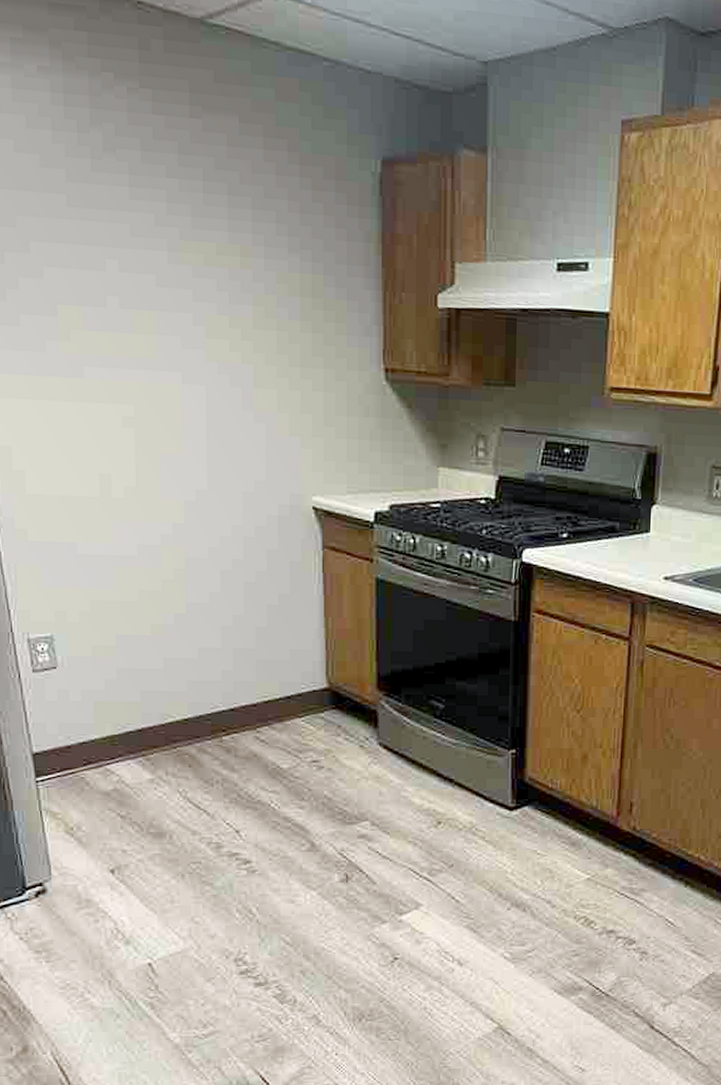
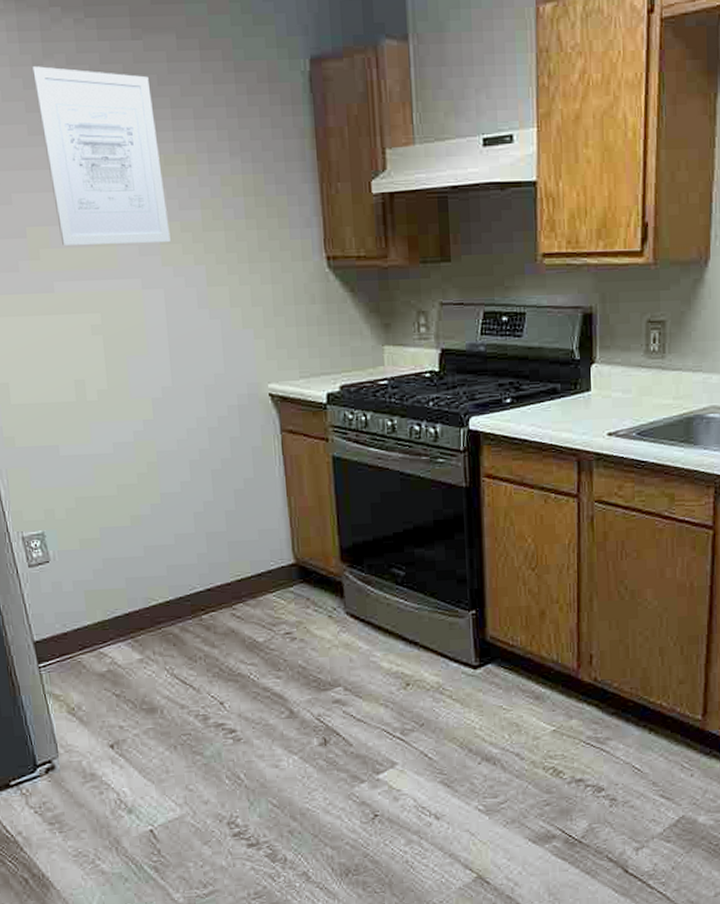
wall art: none [76,133,217,337] -> present [31,66,171,245]

